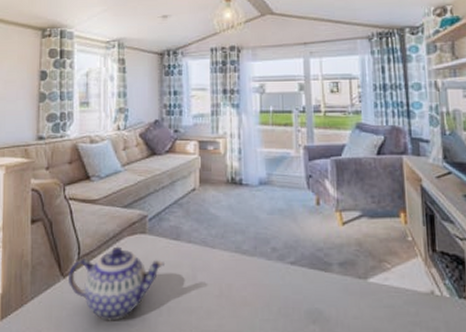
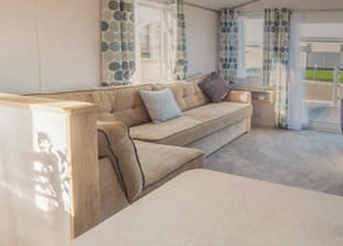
teapot: present [69,246,164,321] -> none [135,178,219,237]

